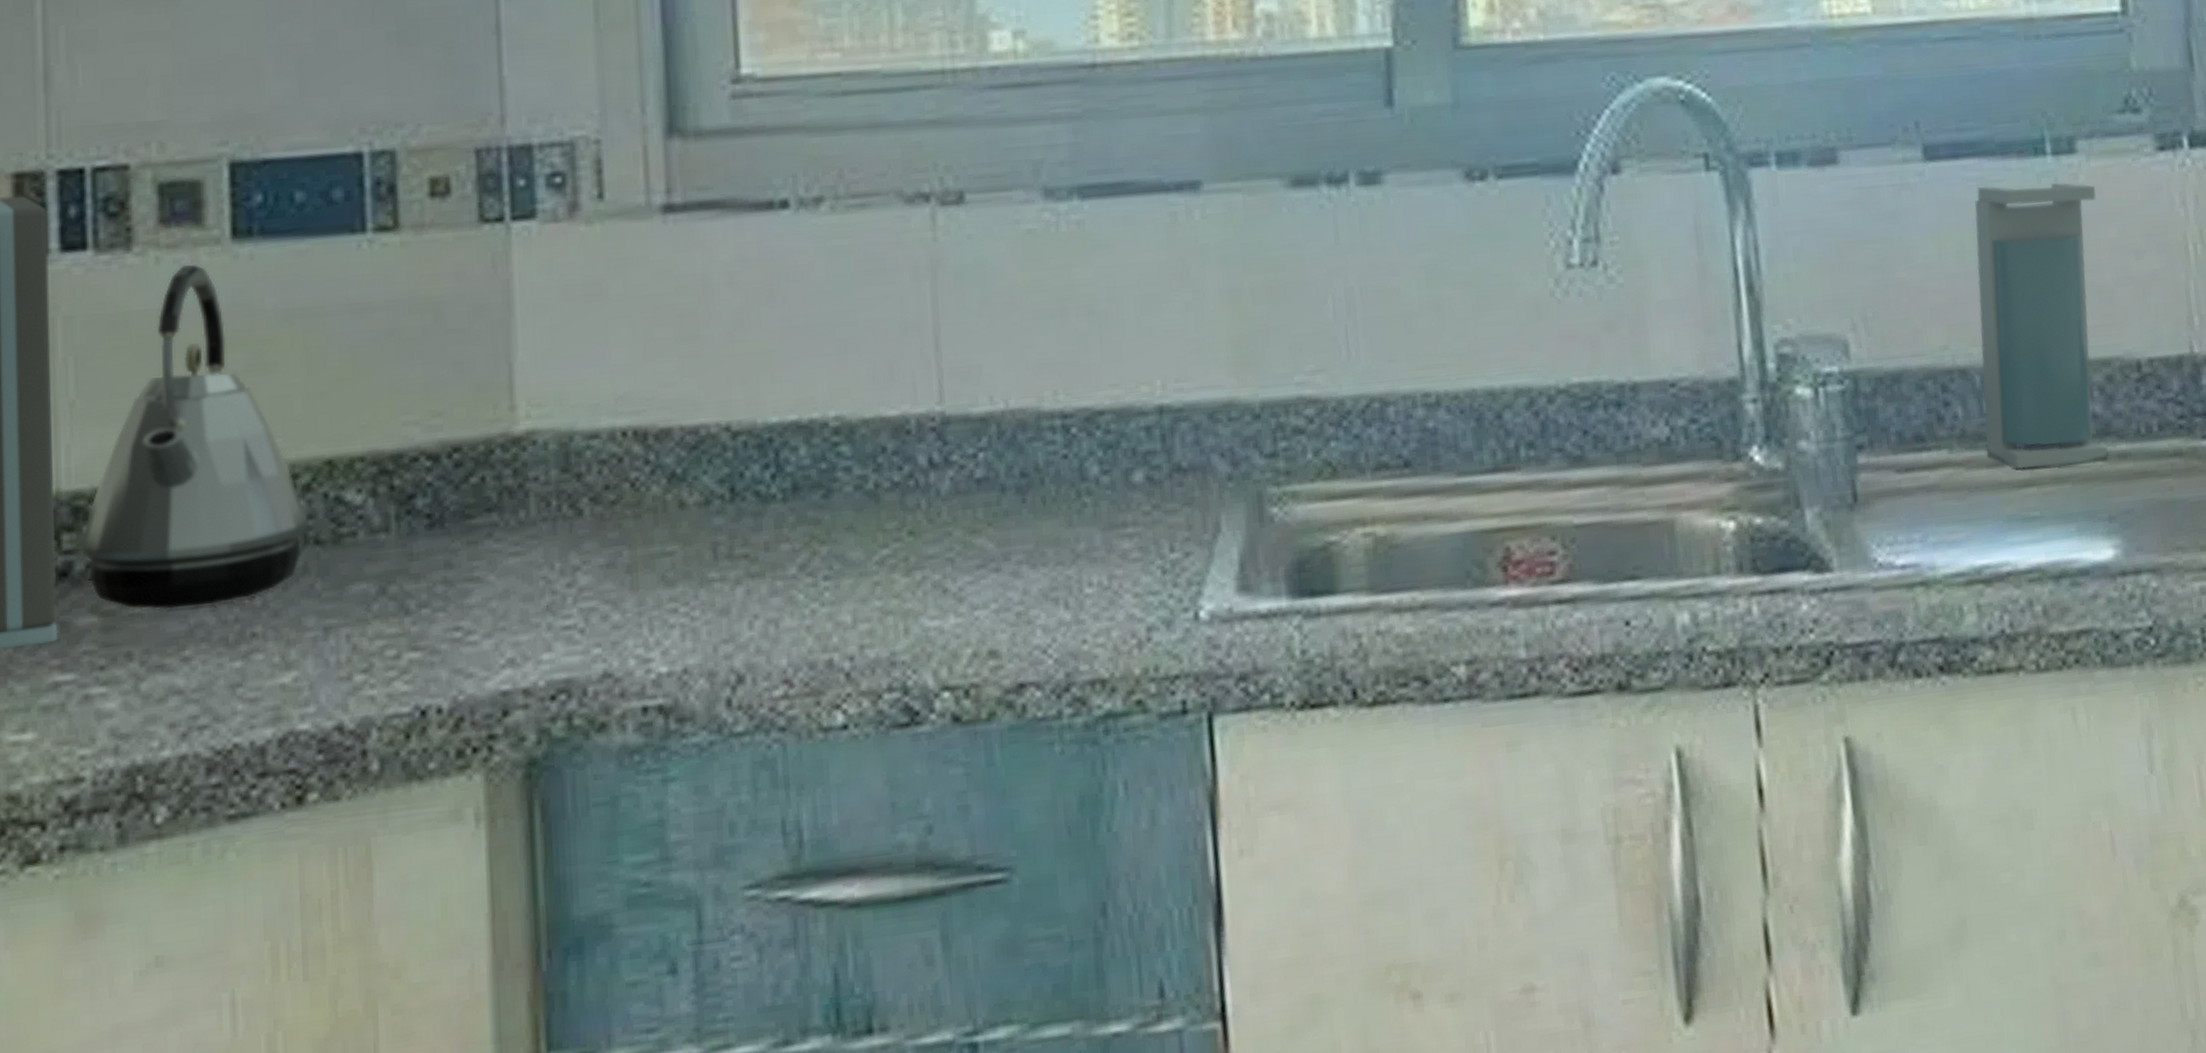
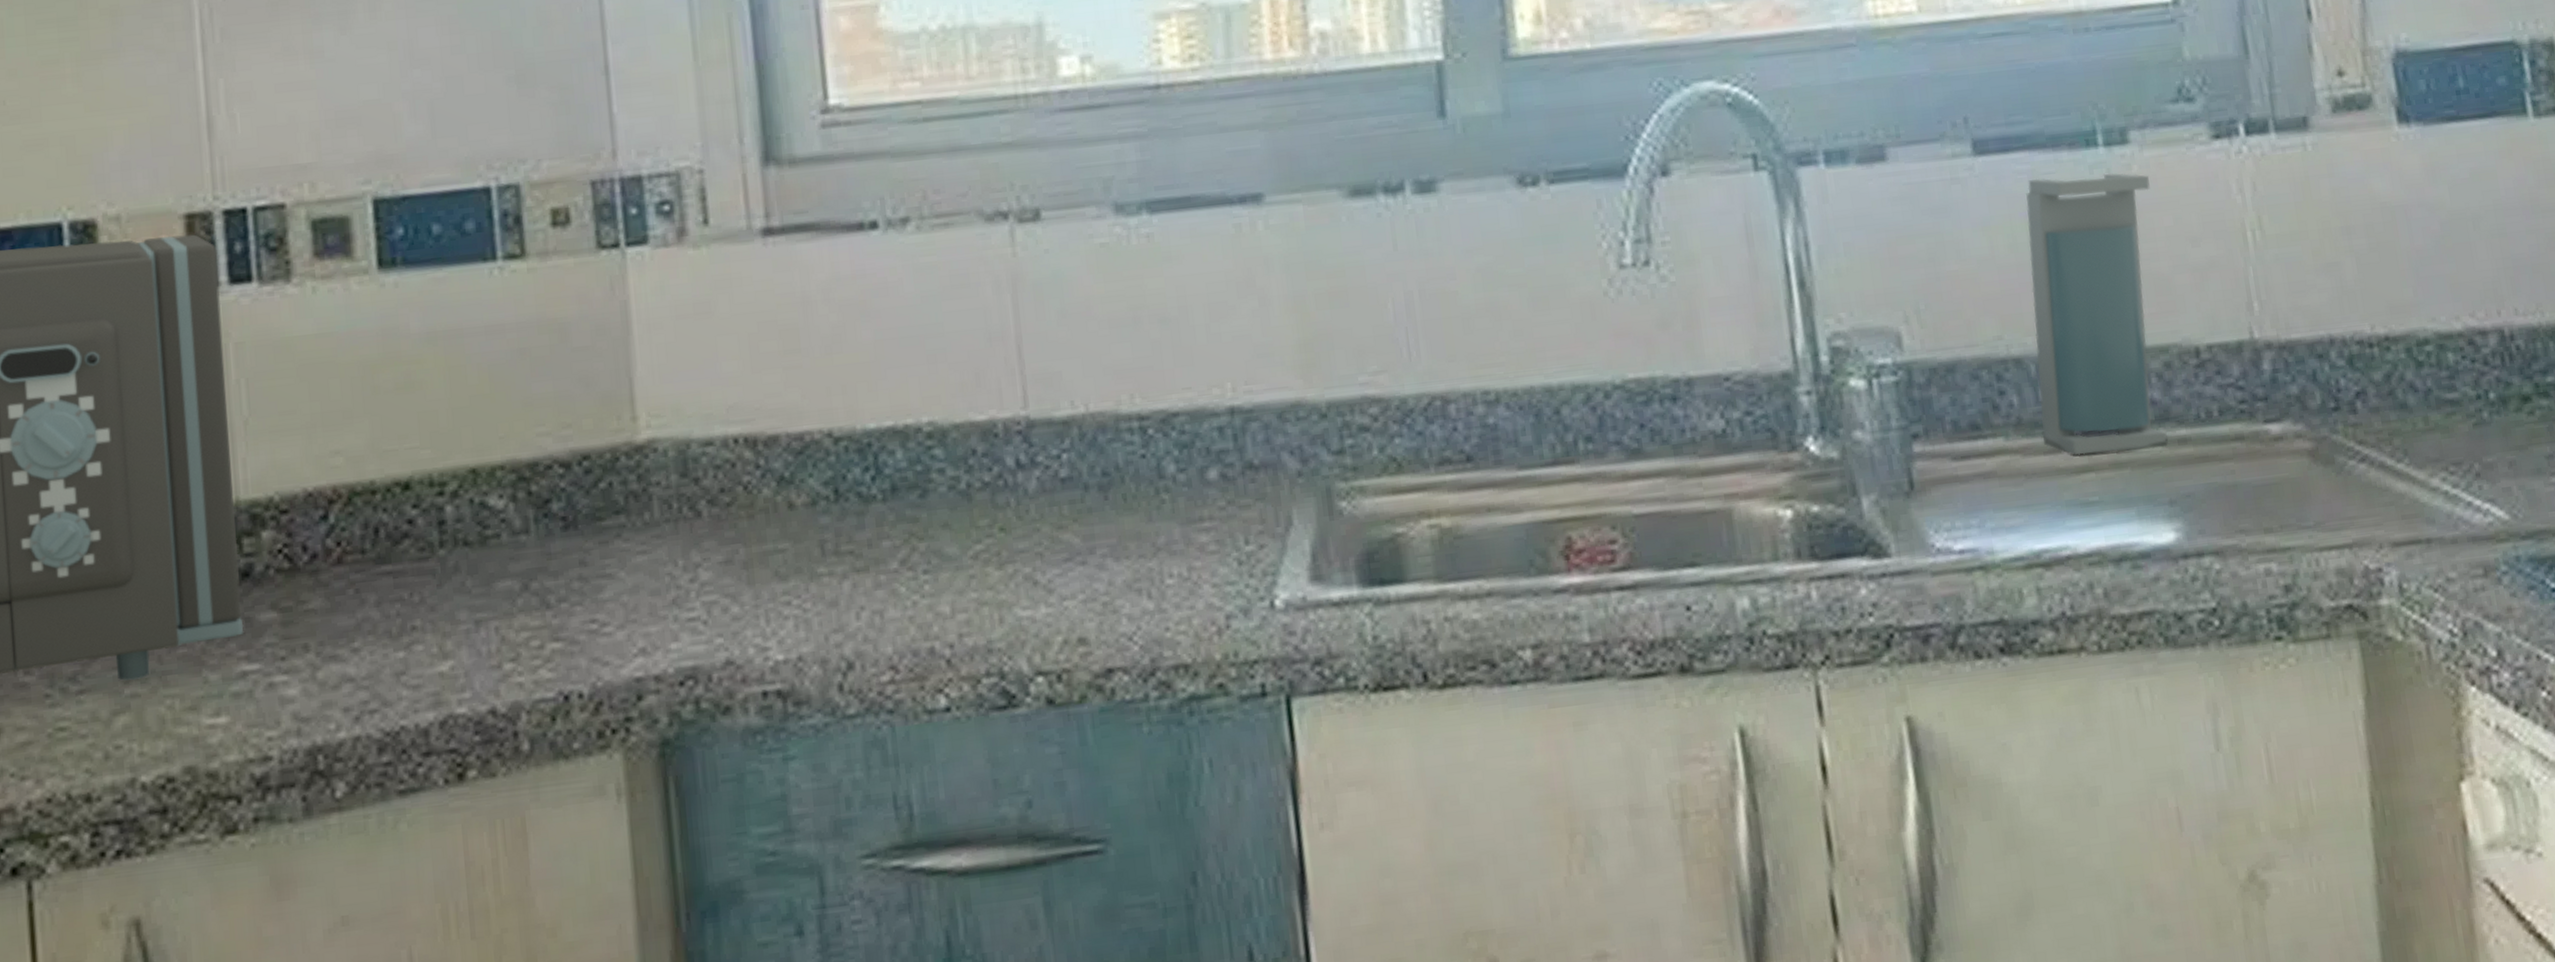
kettle: present [79,263,308,610] -> none [258,292,458,606]

